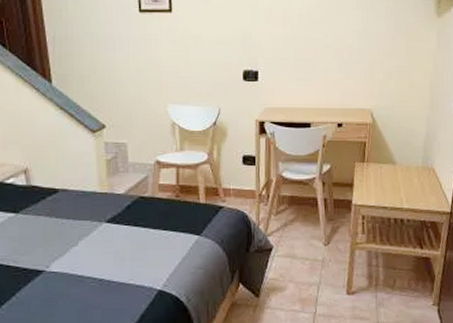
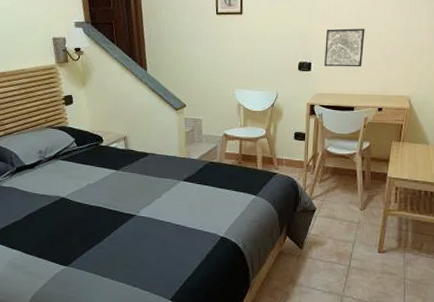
wall art: none [273,30,318,76] -> present [323,28,365,67]

